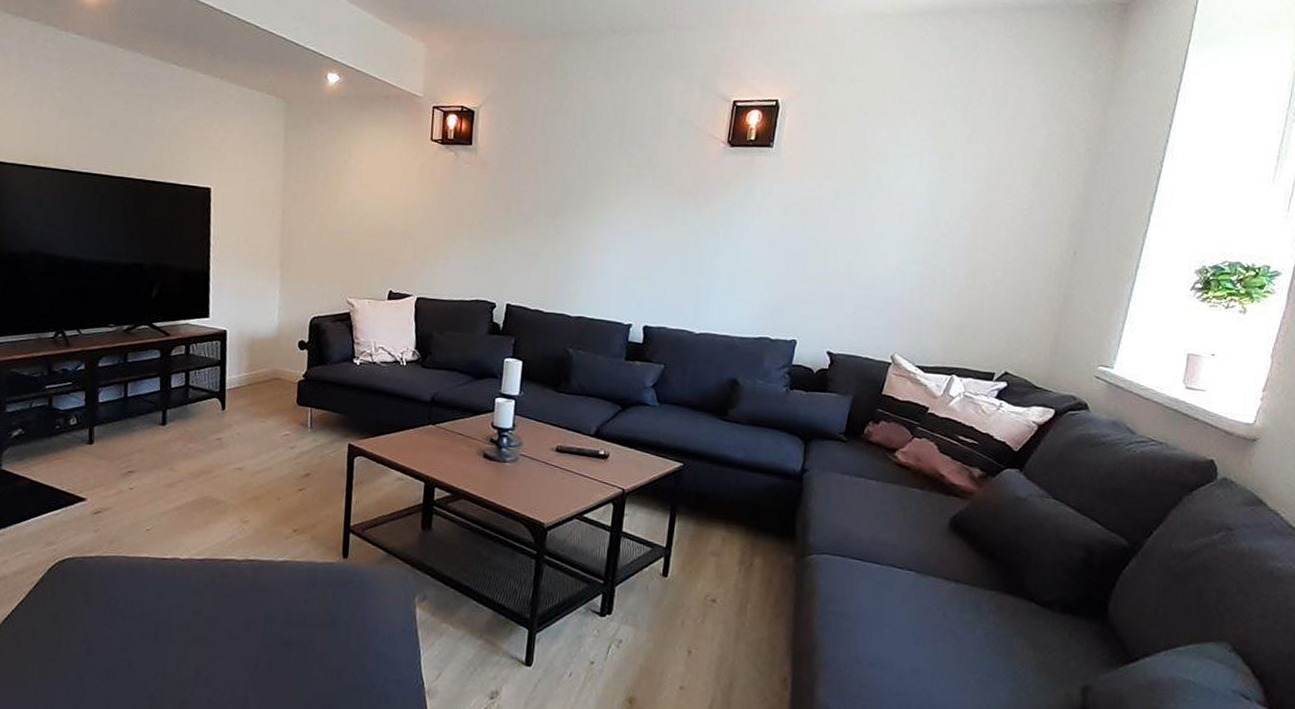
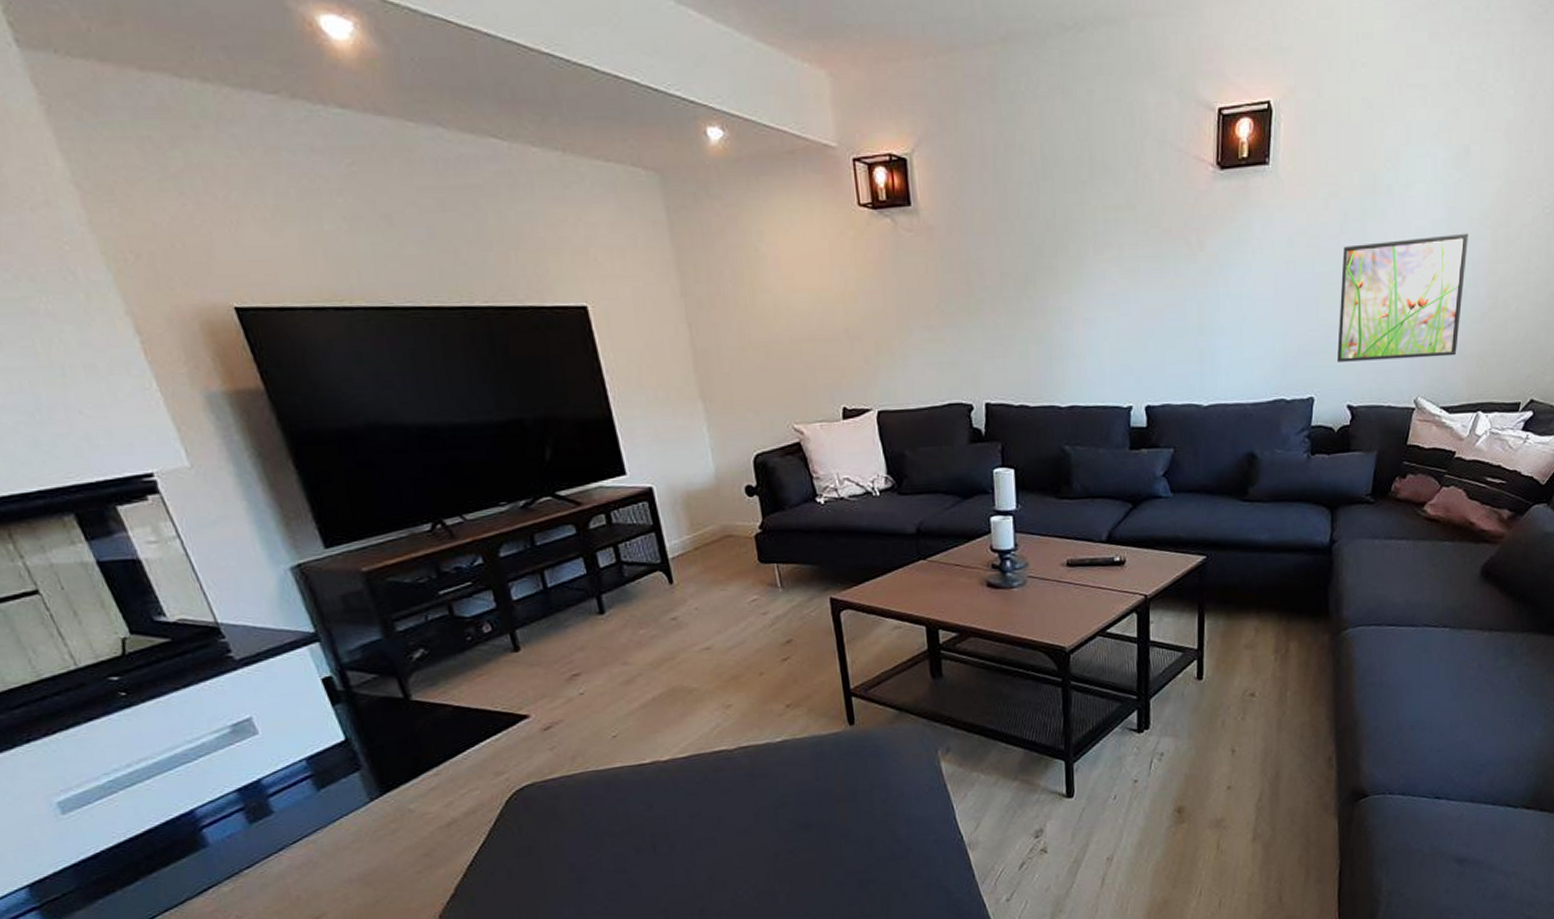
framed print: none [821,219,950,323] -> present [1337,233,1468,362]

